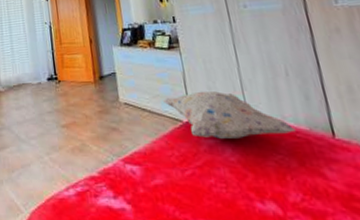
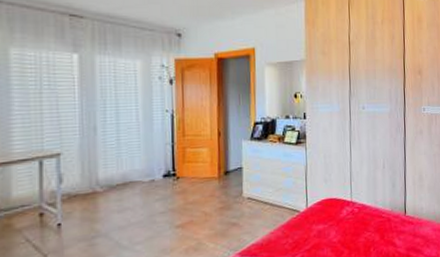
decorative pillow: present [163,90,296,139] -> none [285,182,382,225]

